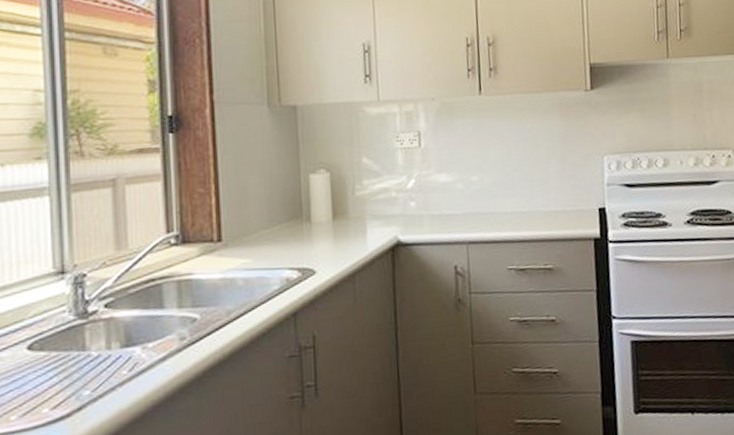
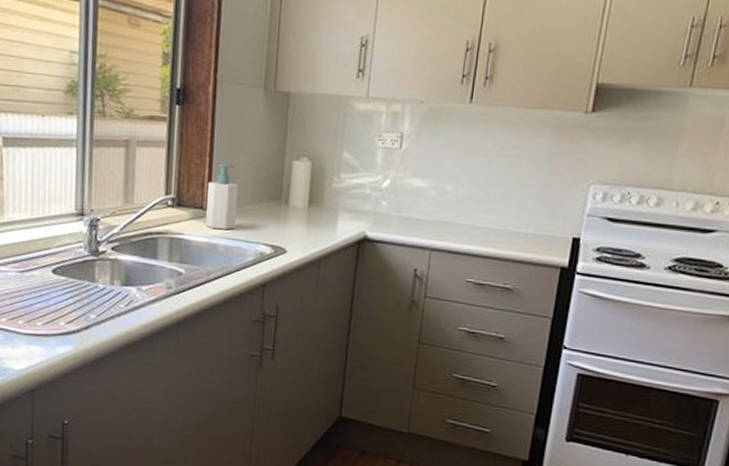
soap bottle: none [217,188,254,262] -> present [206,163,238,230]

